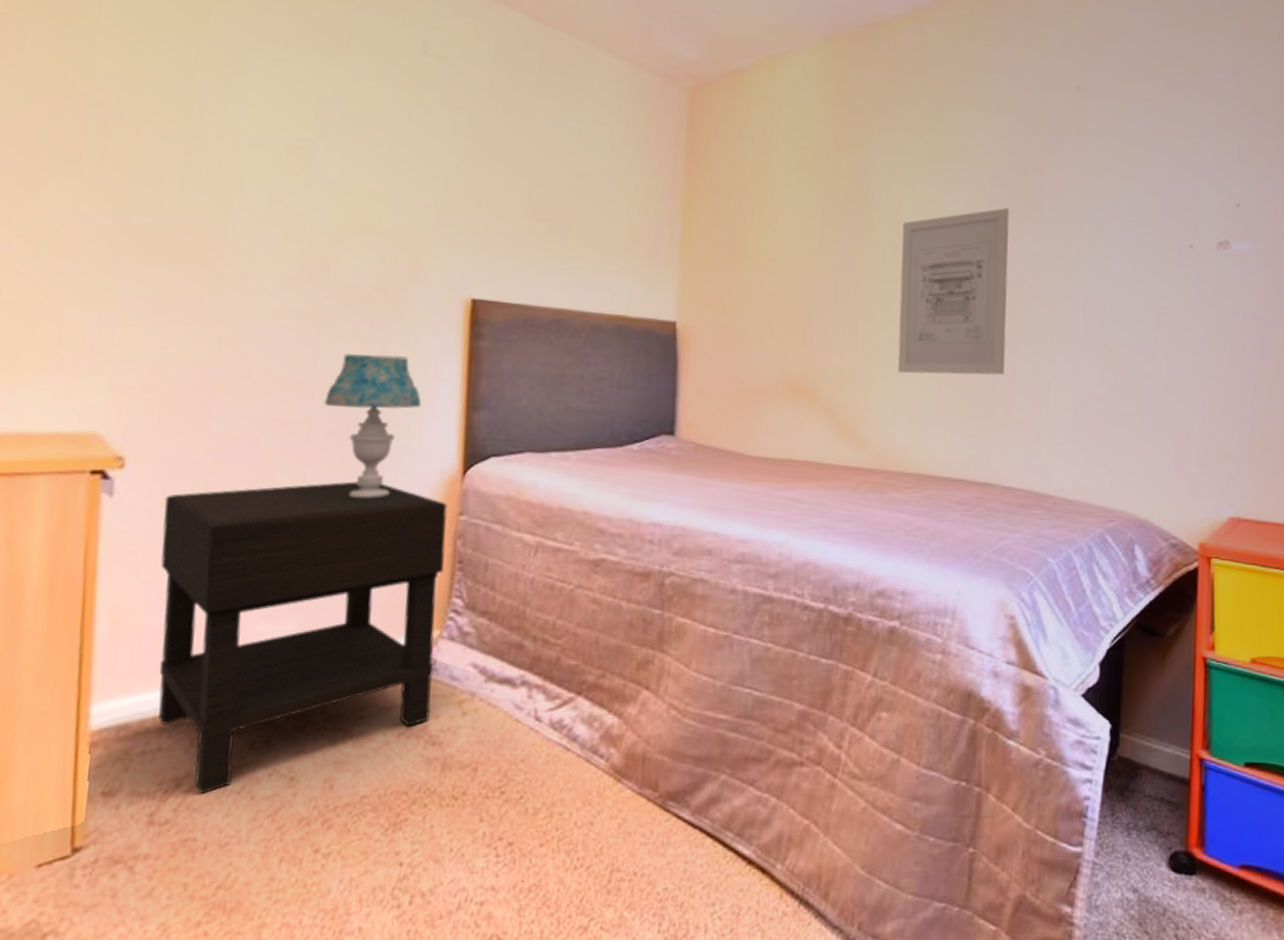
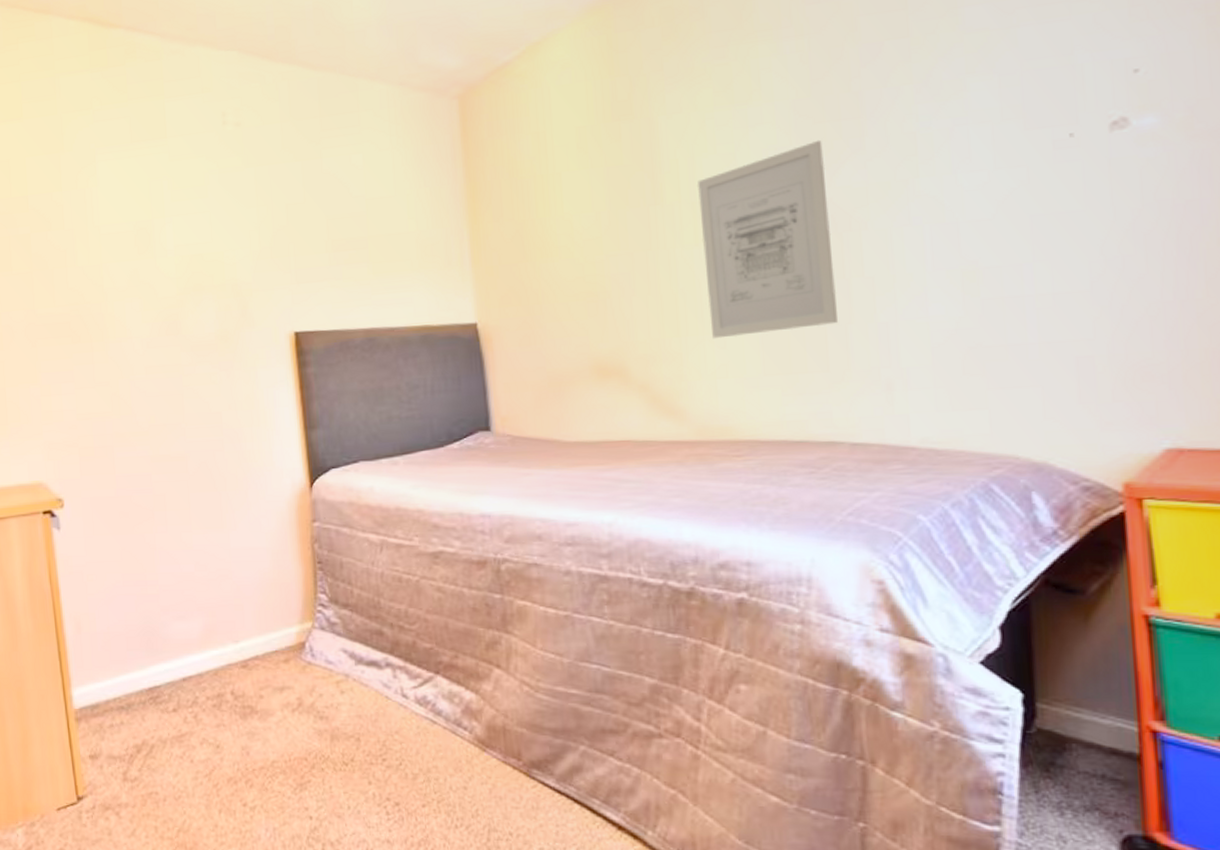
nightstand: present [158,481,448,795] -> none [94,501,316,758]
table lamp: present [324,354,422,500] -> none [194,391,268,516]

